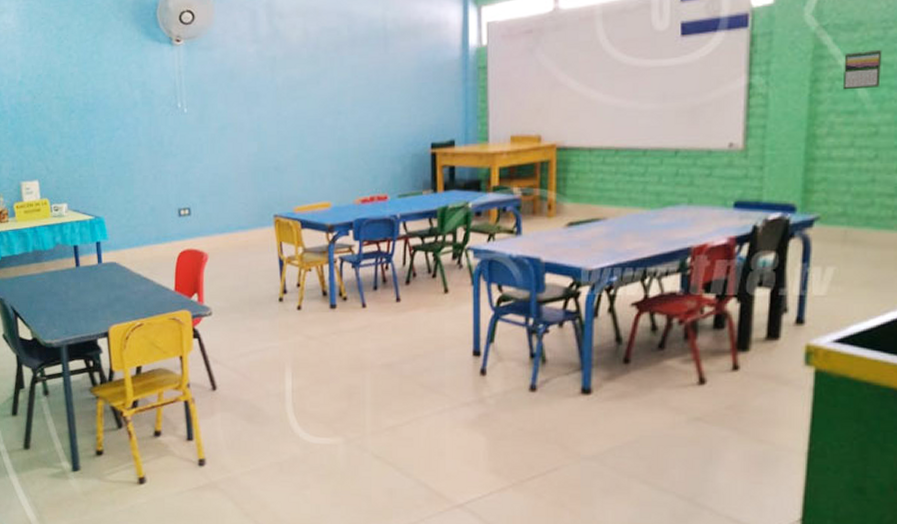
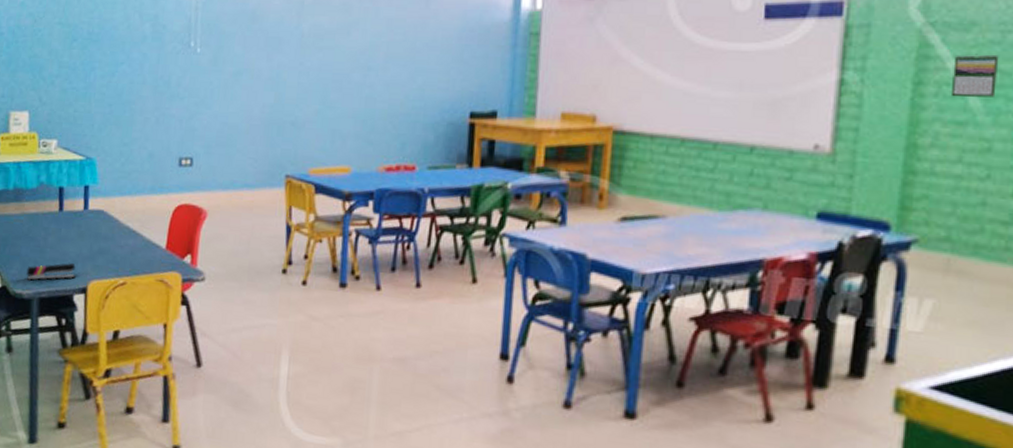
stapler: none [53,312,98,331] -> present [26,263,76,281]

